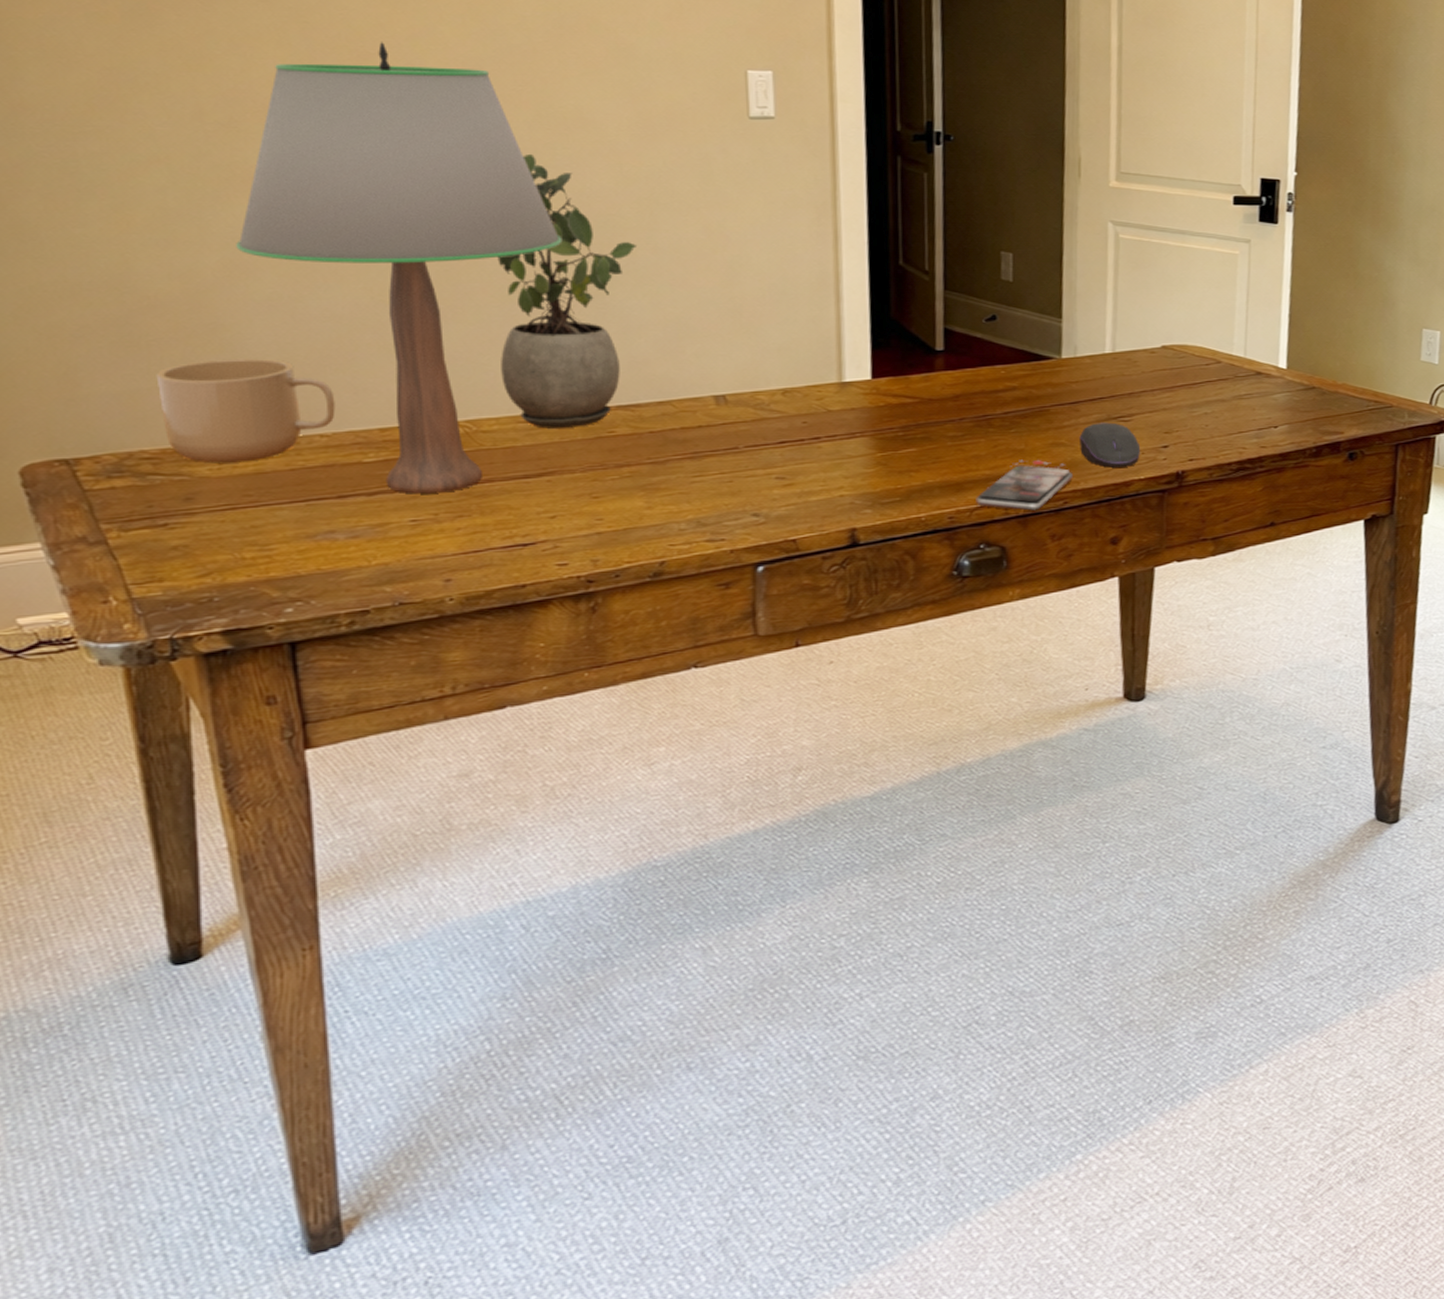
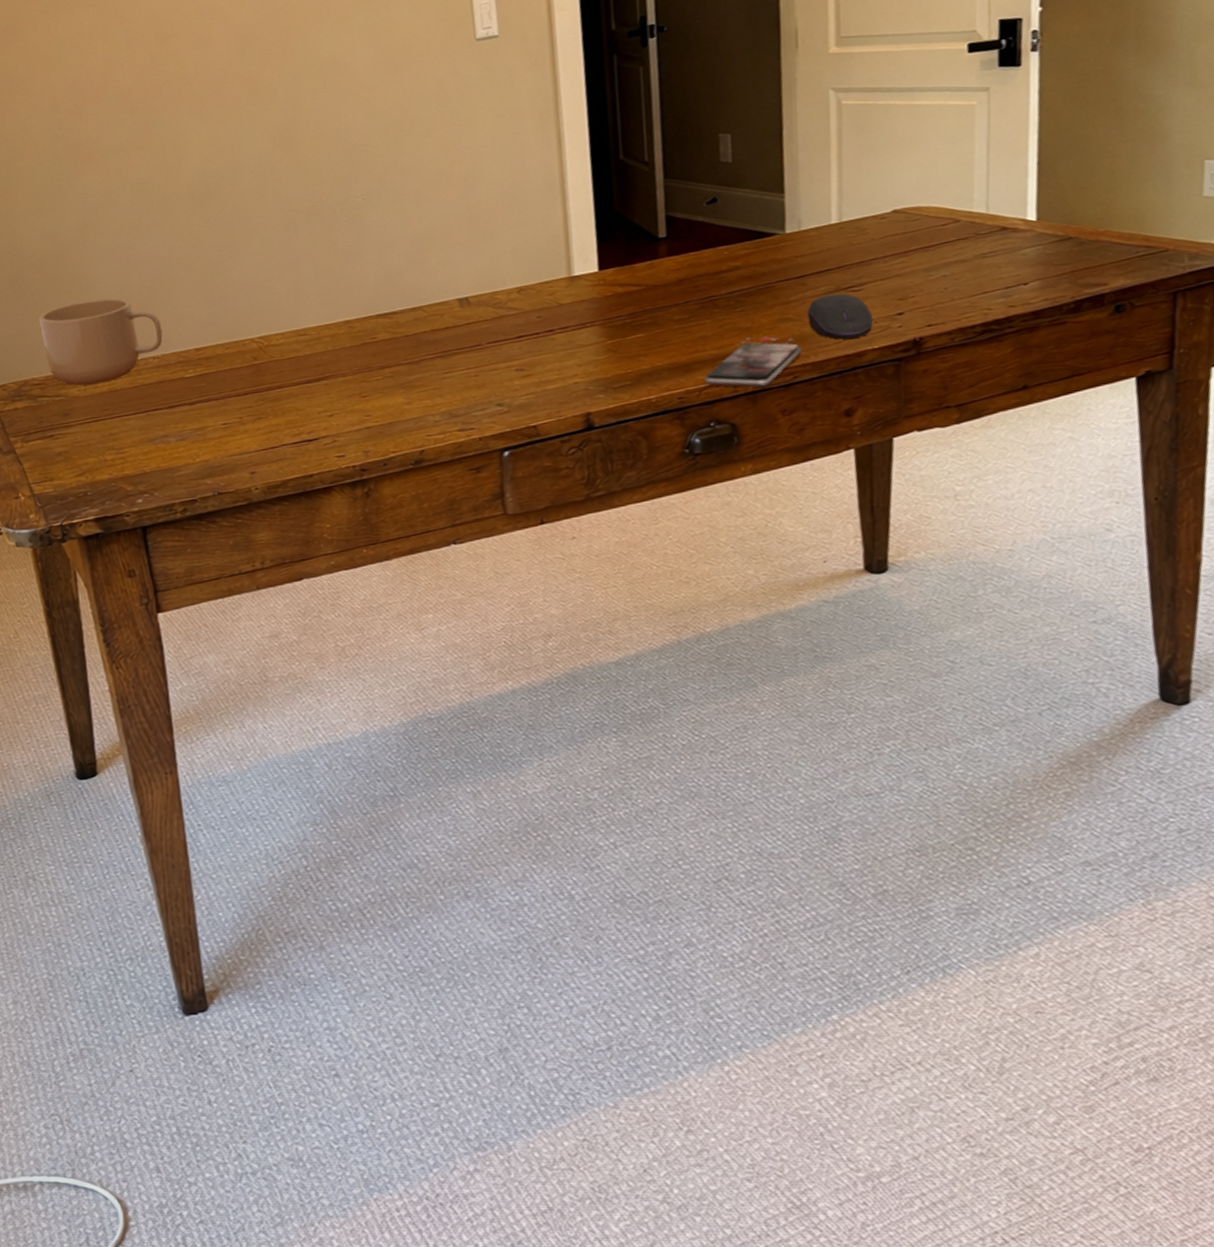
table lamp: present [236,42,563,494] -> none [85,23,326,402]
potted plant: present [497,153,638,429] -> none [275,100,387,339]

